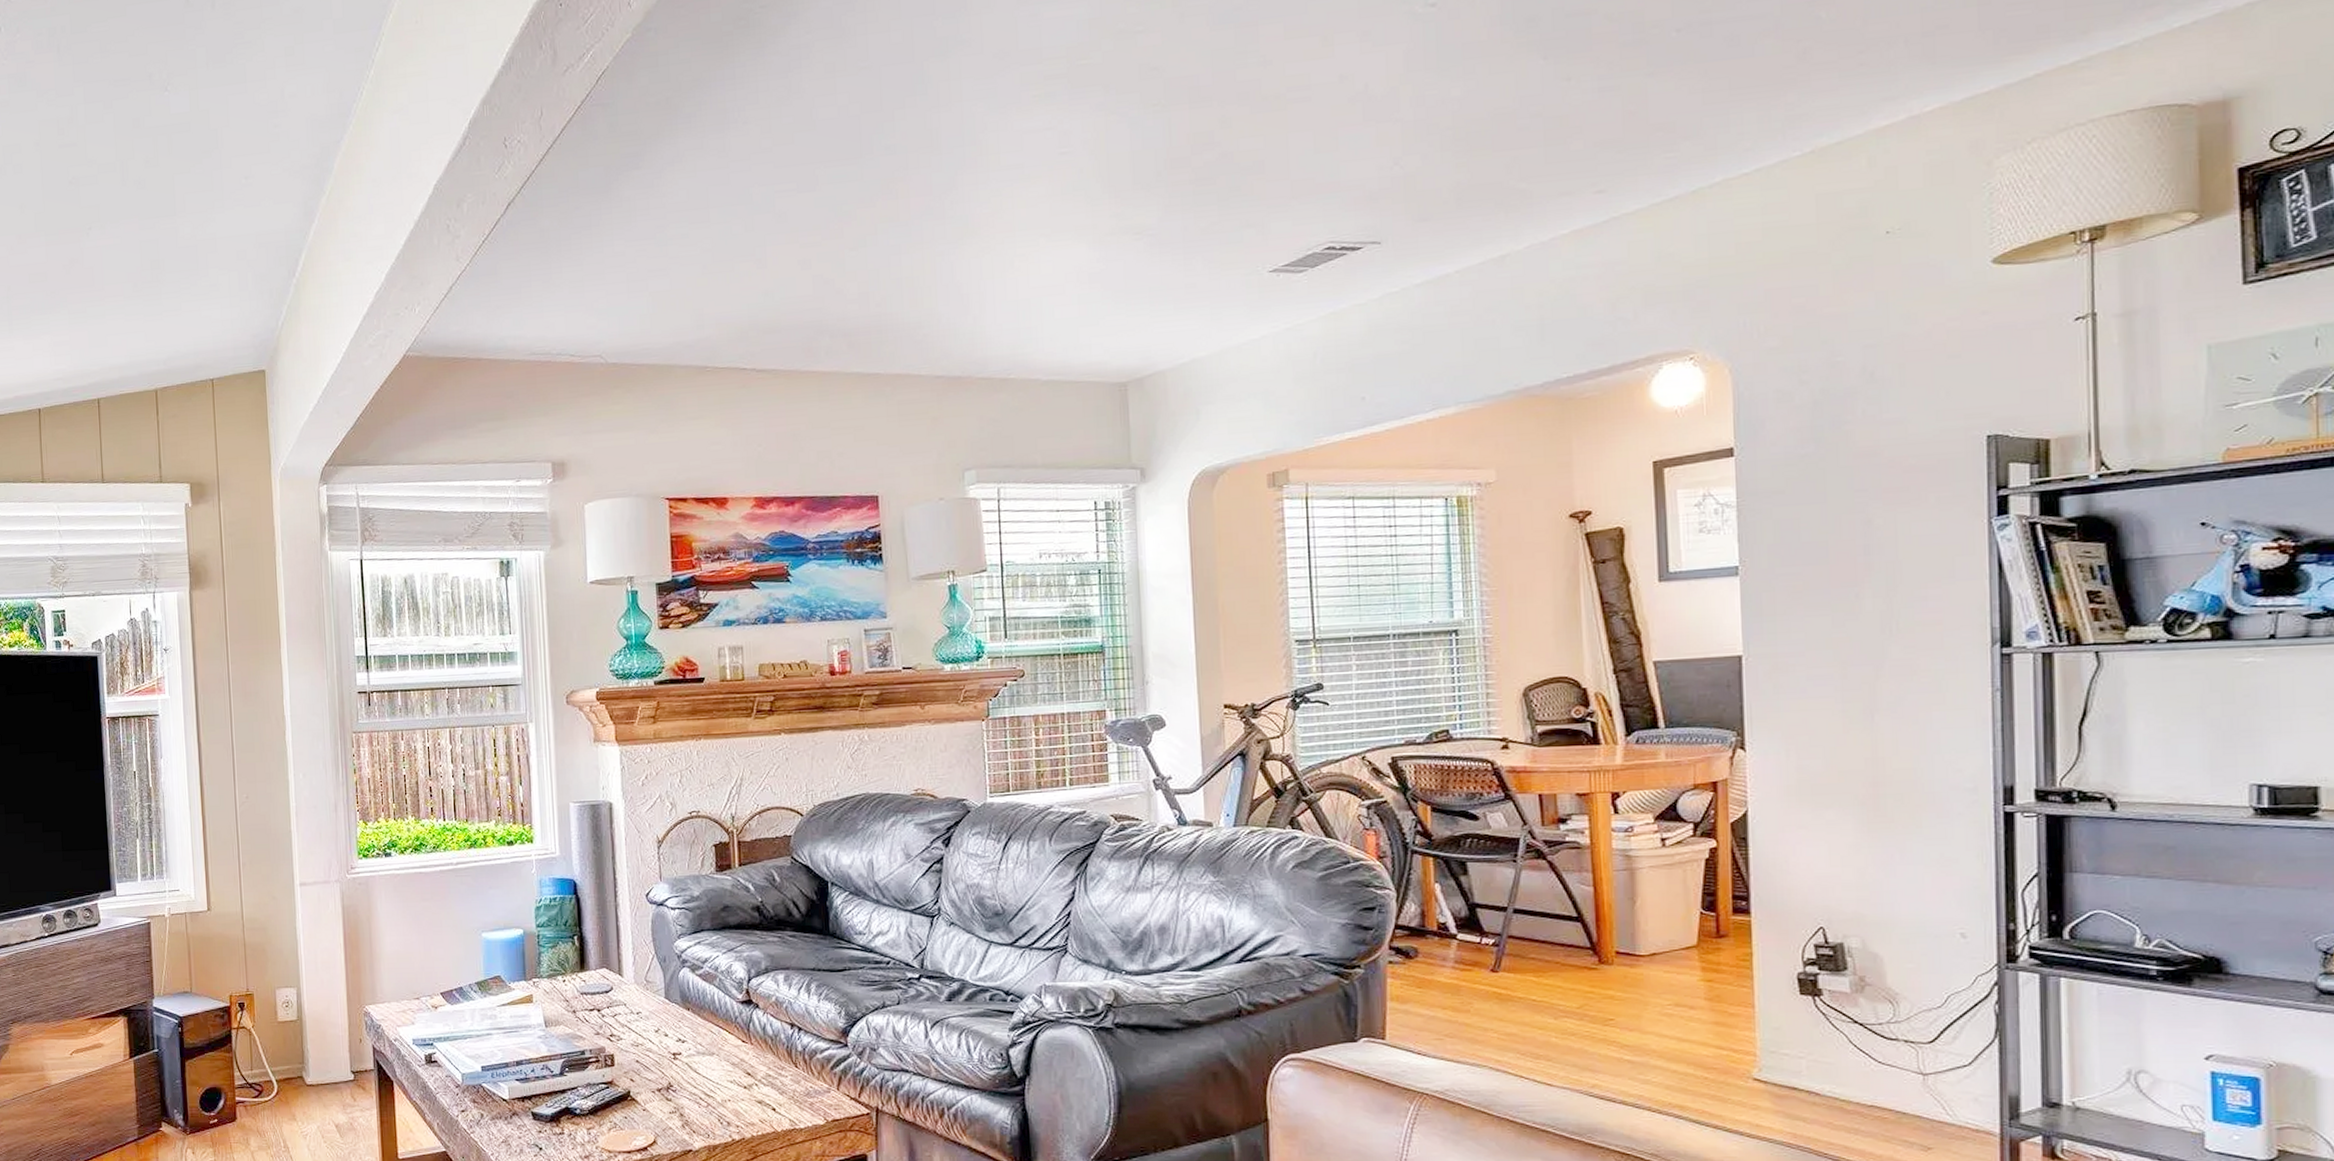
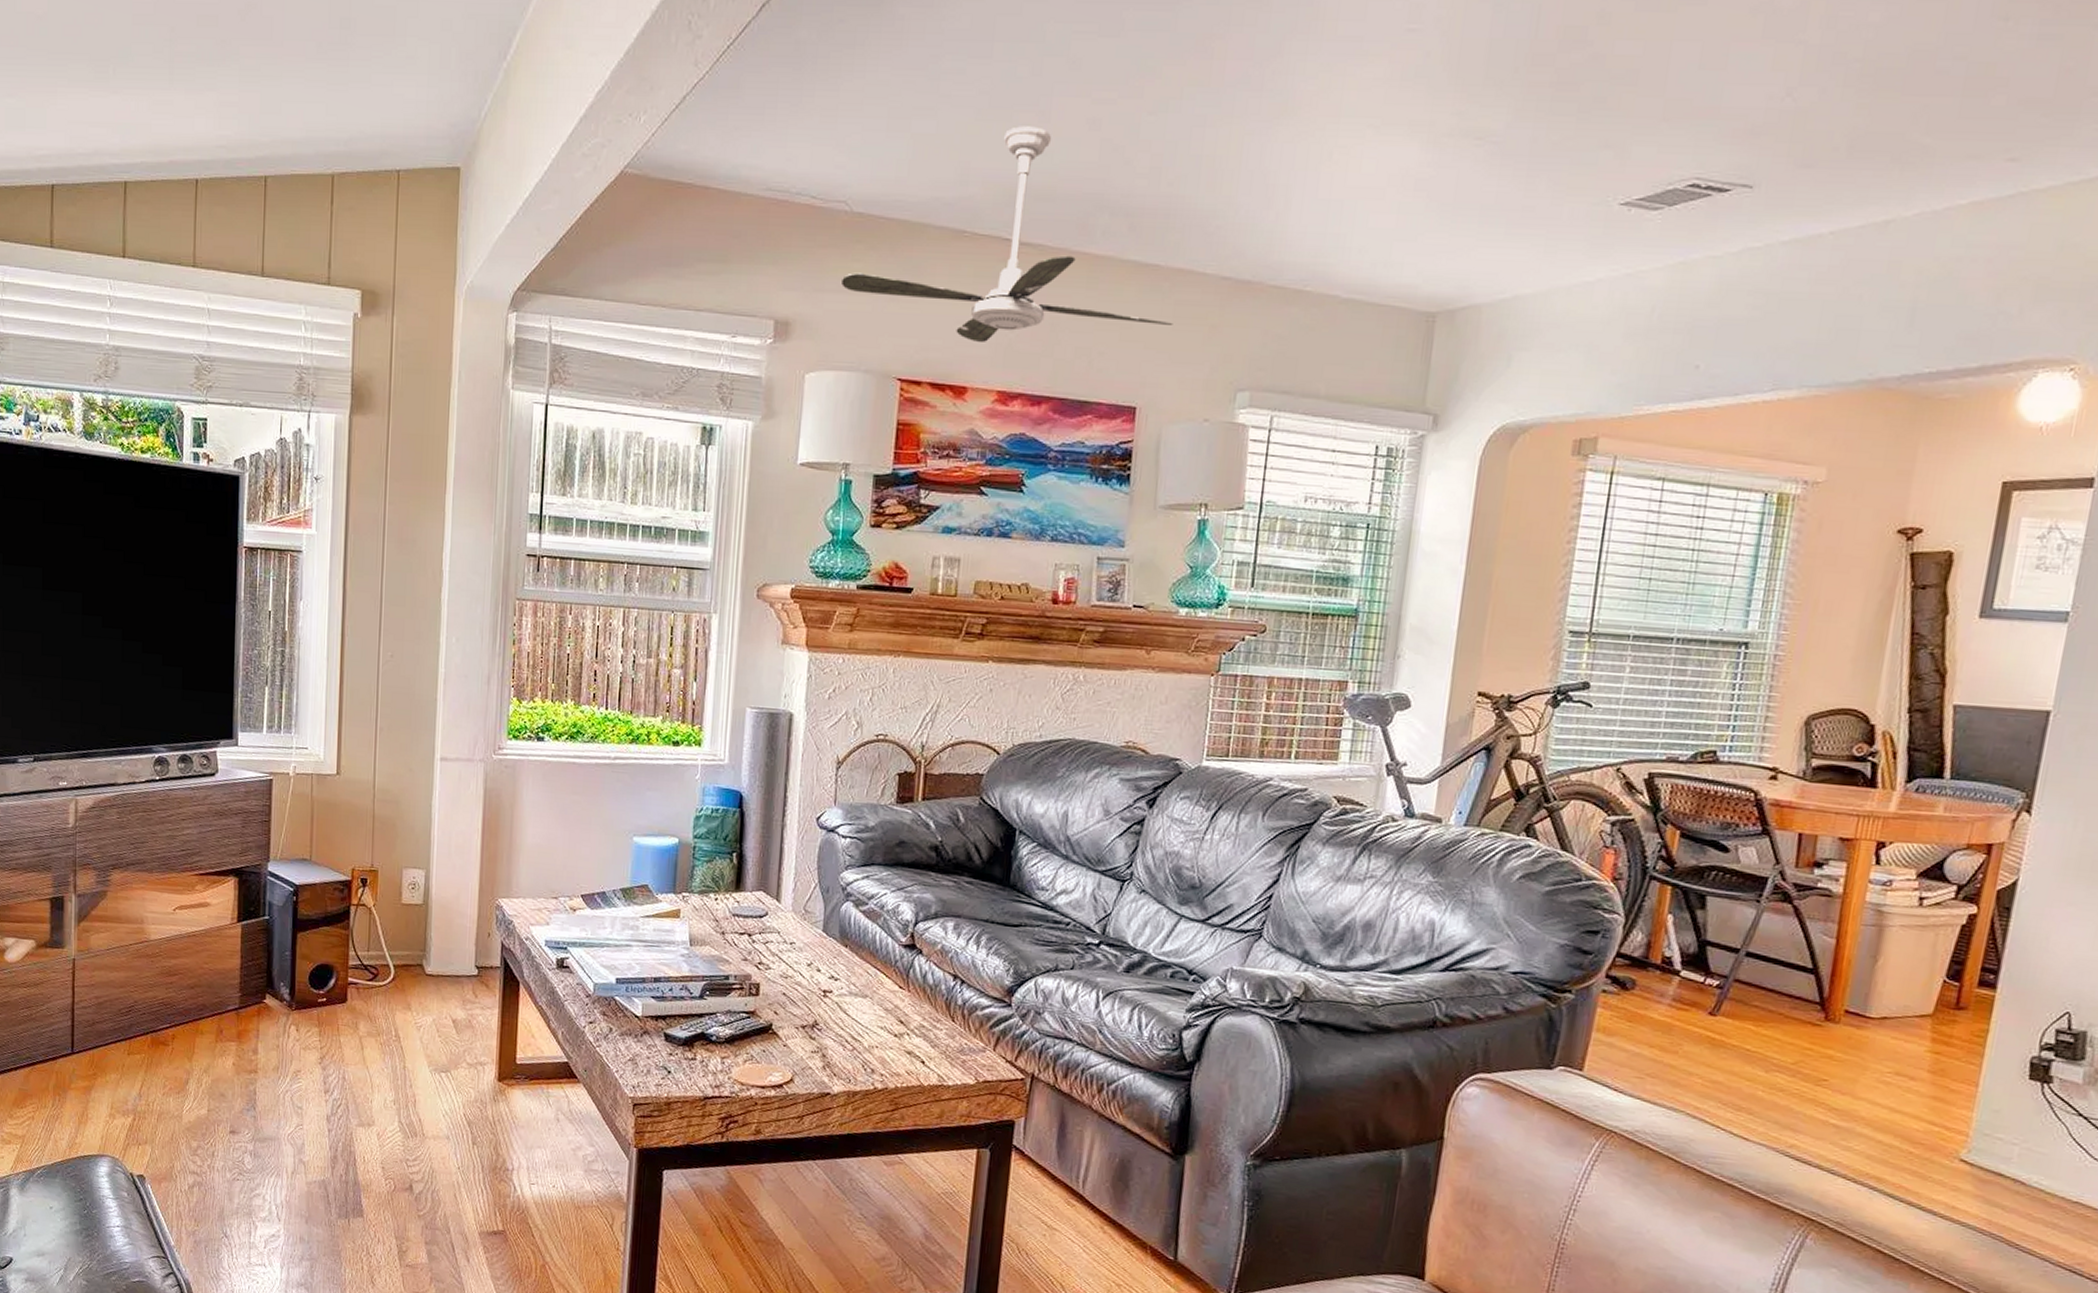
ceiling fan: none [606,273,899,458] -> present [842,126,1173,342]

